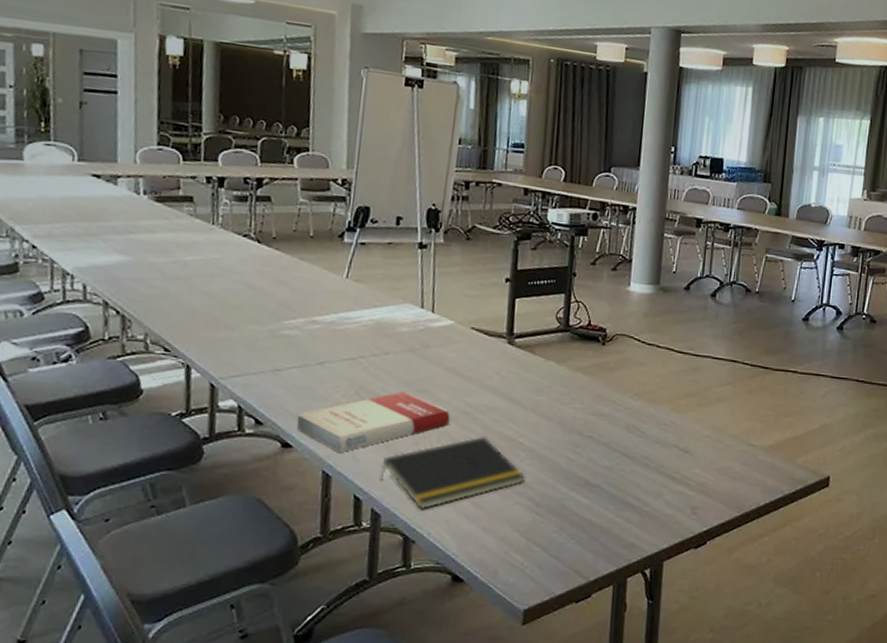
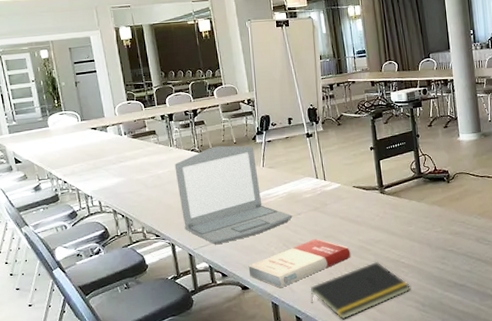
laptop: none [210,236,377,378] -> present [175,145,293,245]

